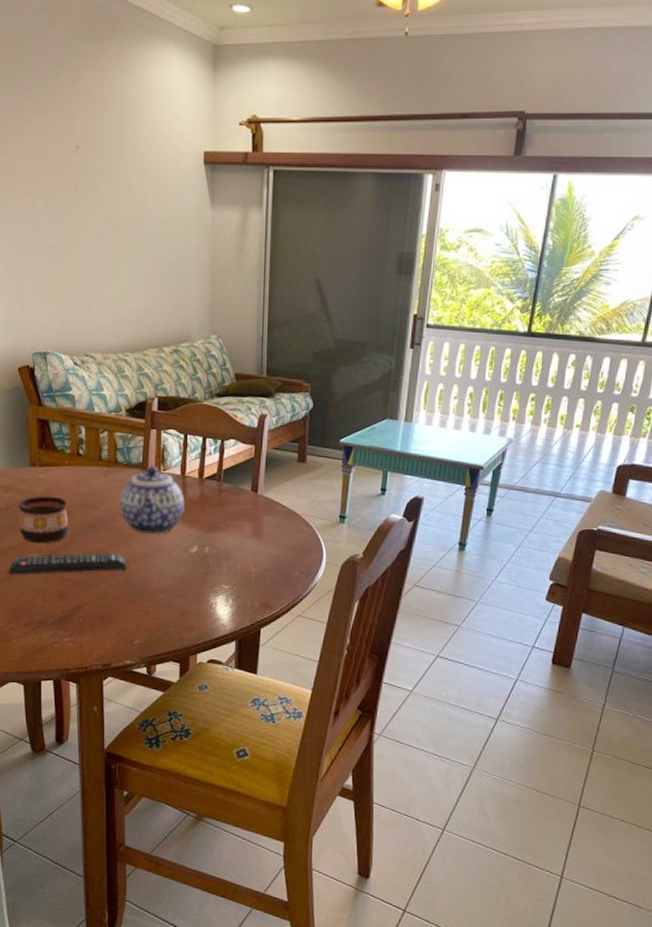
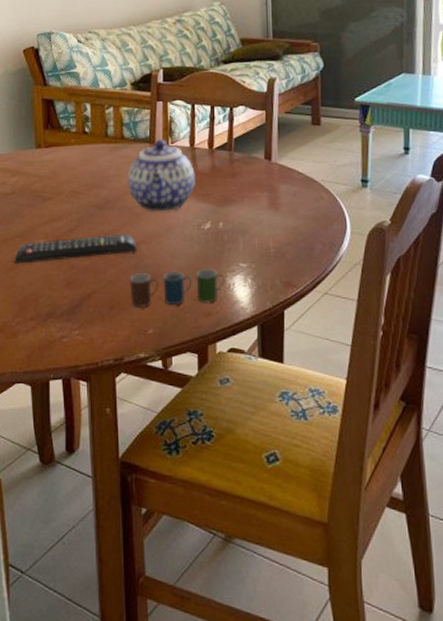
cup: present [18,496,69,544] -> none [24,177,76,229]
cup: none [118,588,208,621] -> present [129,269,225,309]

